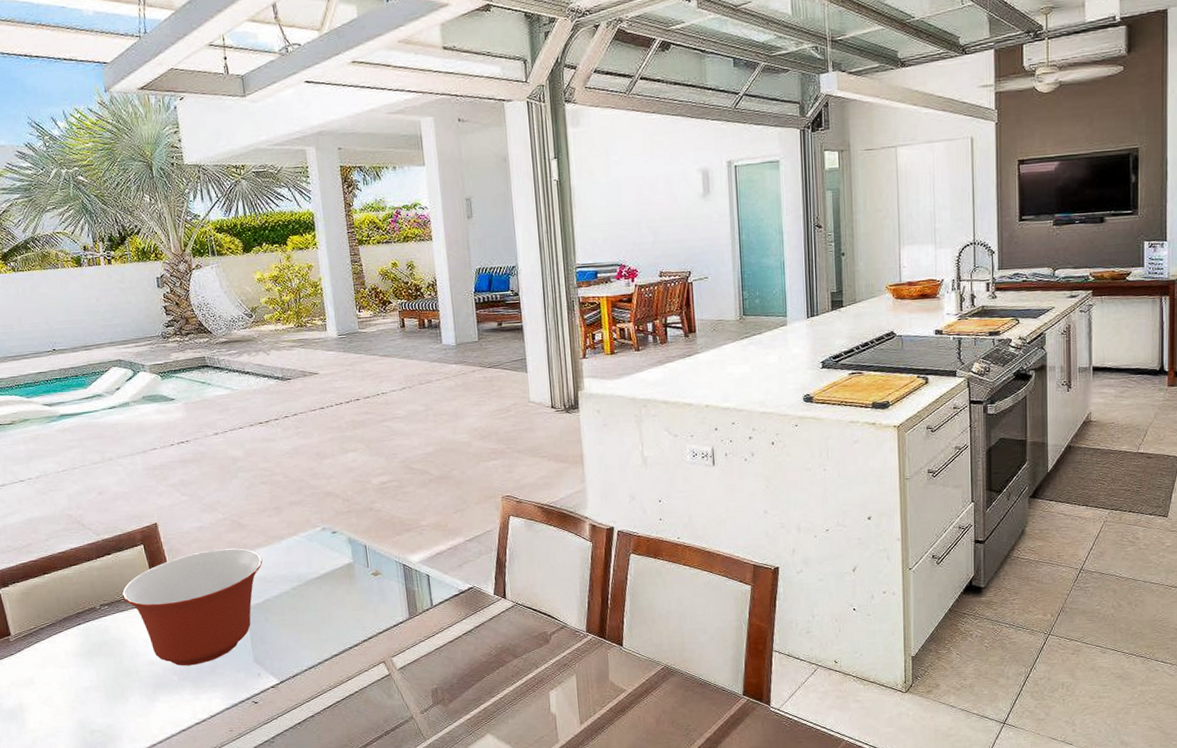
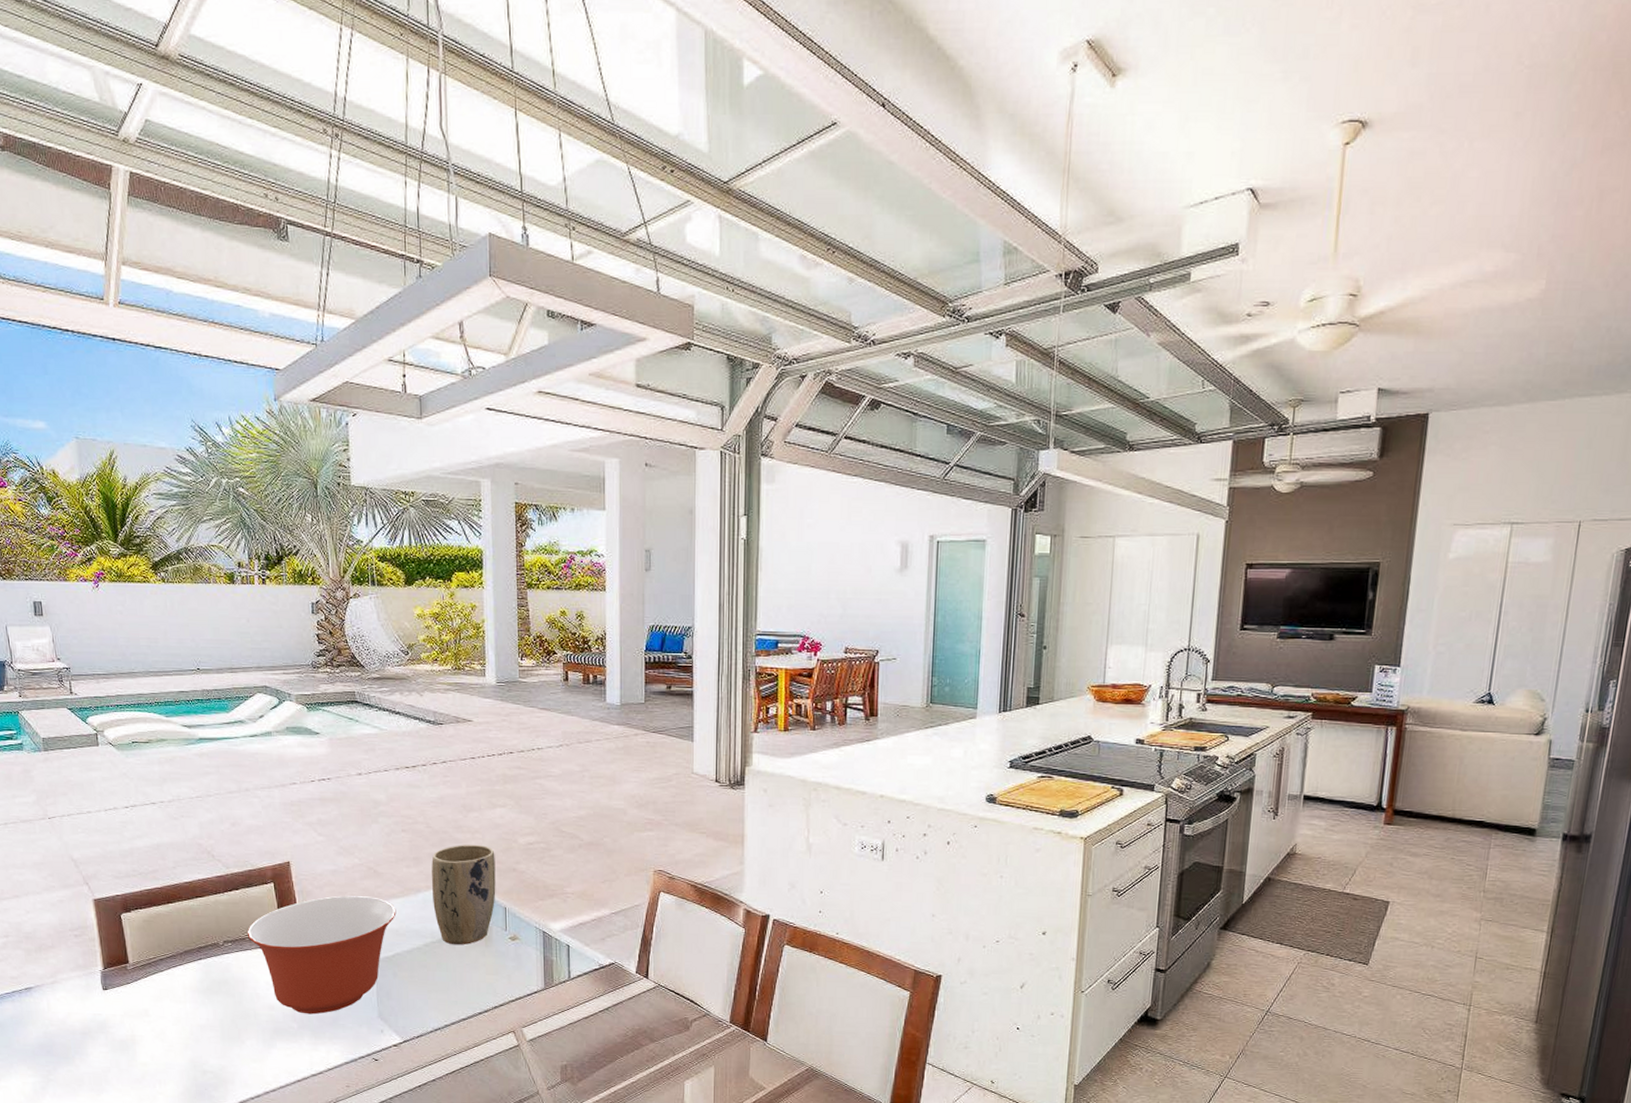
plant pot: none [291,489,356,586] -> present [431,845,496,945]

